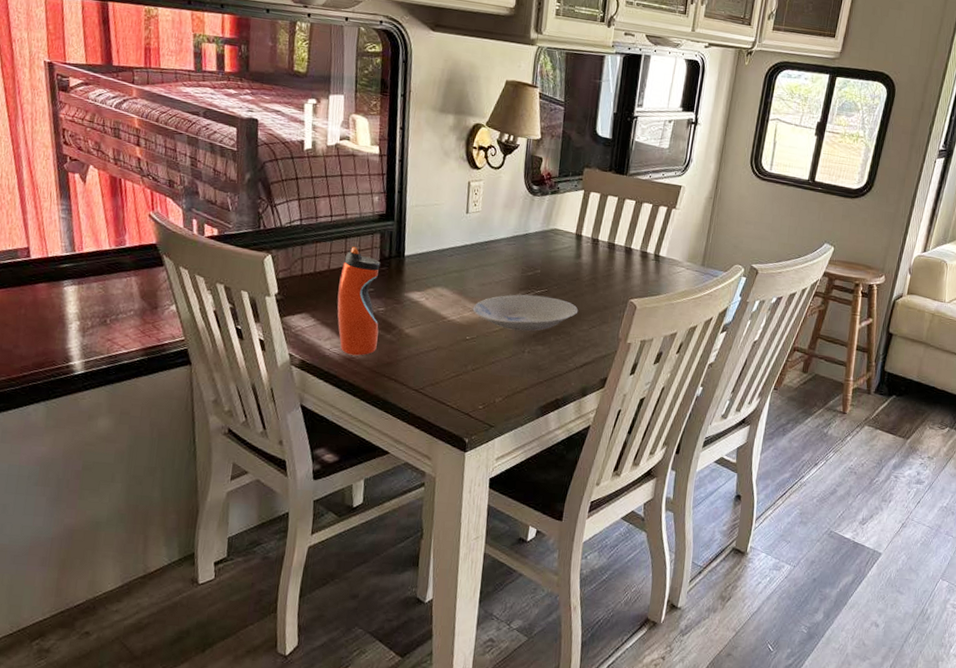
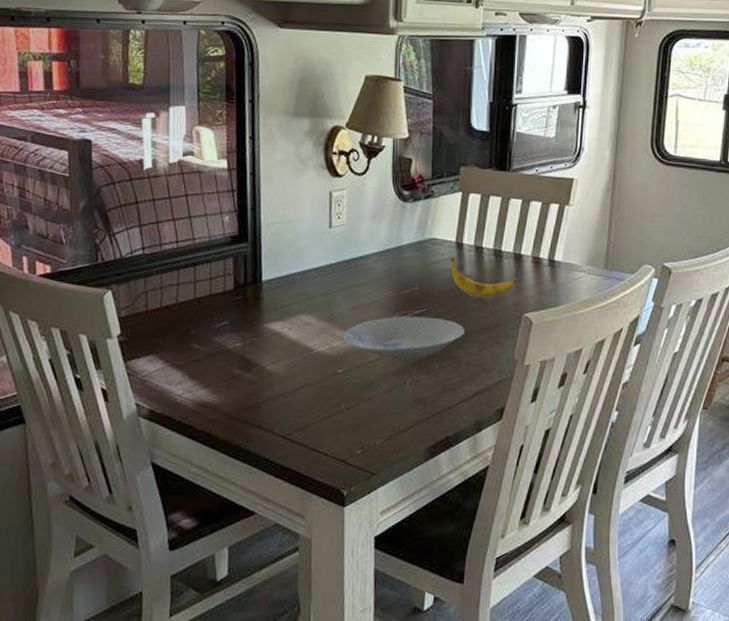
water bottle: present [337,247,381,356] -> none [187,275,237,401]
banana: none [570,247,626,284] -> present [451,258,516,298]

